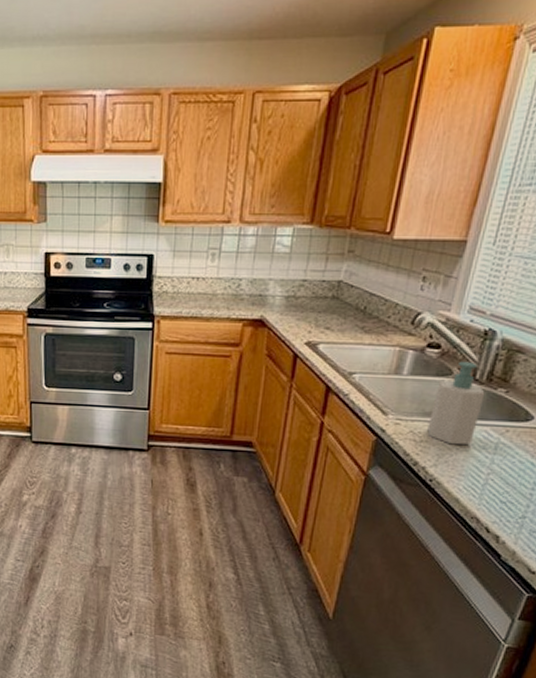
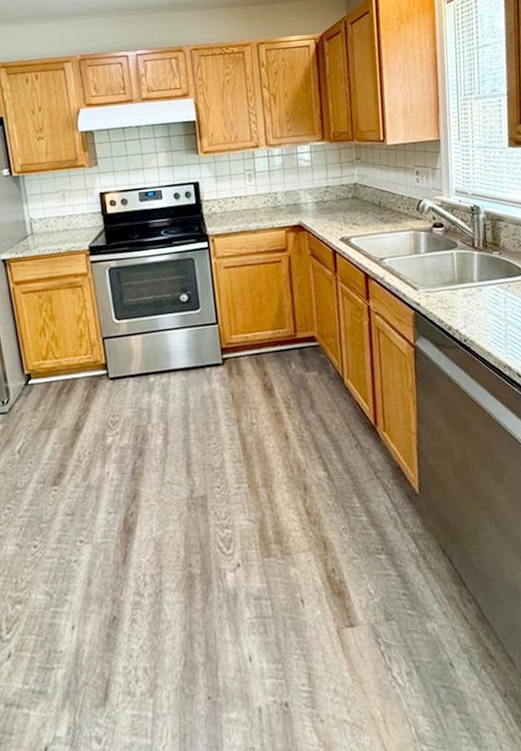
soap bottle: present [427,361,485,445] -> none [449,234,487,306]

